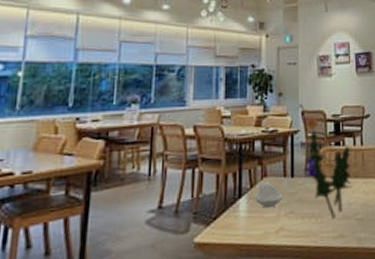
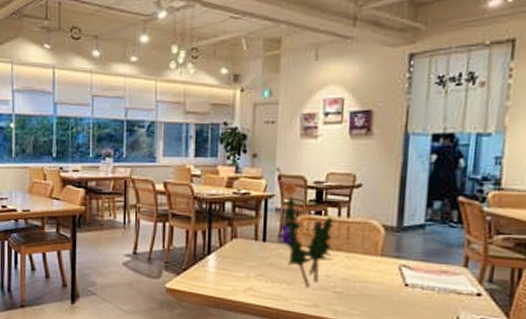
spoon rest: present [254,181,283,208] -> none [223,242,253,267]

